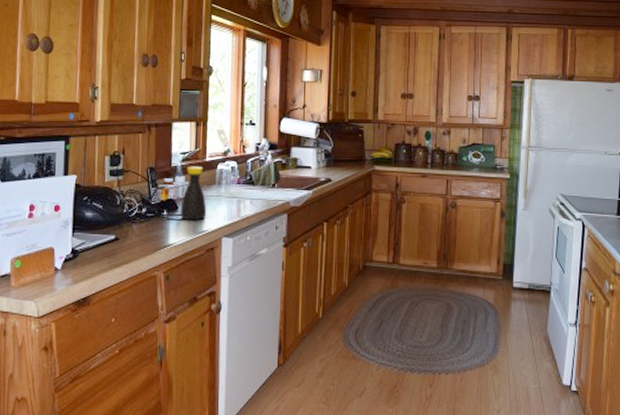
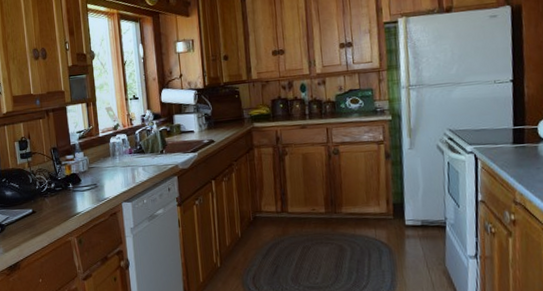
bottle: present [180,166,207,221] -> none [83,142,106,191]

